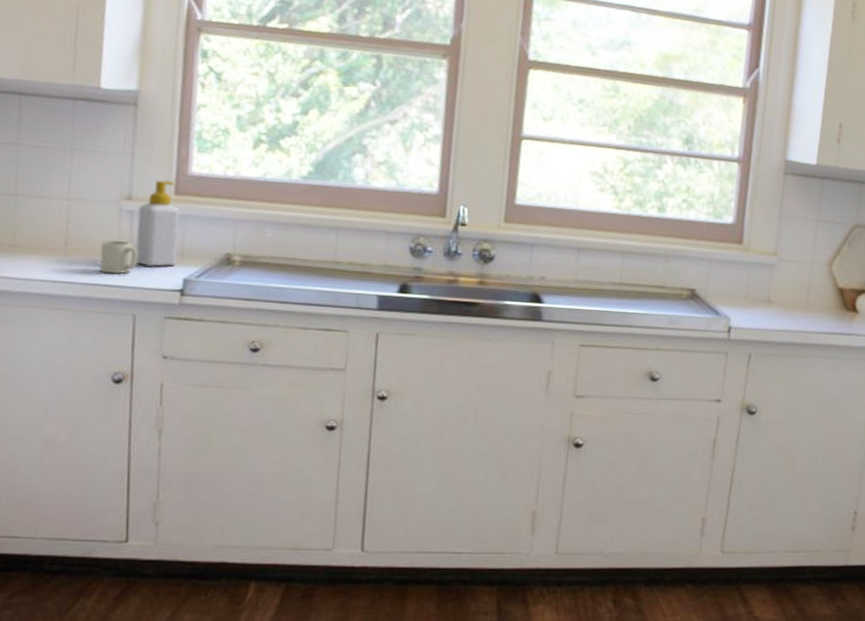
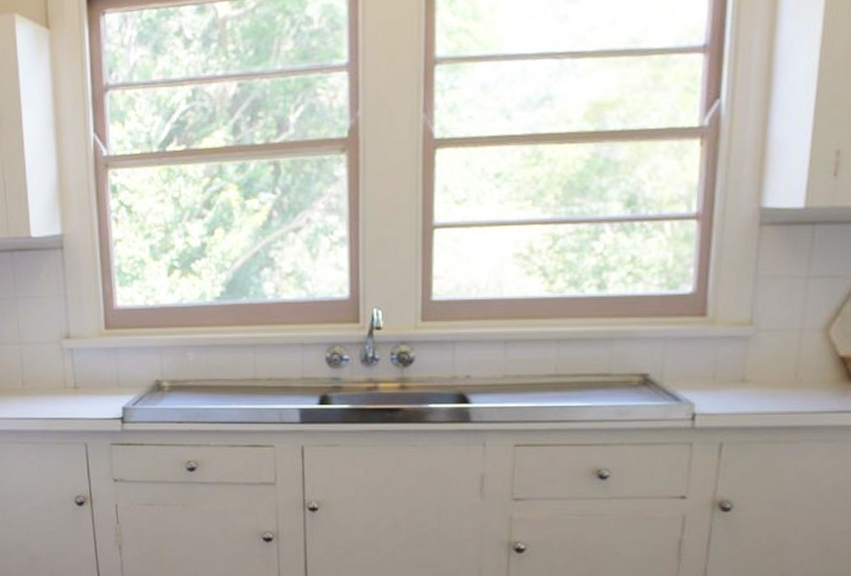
cup: present [100,240,138,274] -> none [51,376,82,408]
soap bottle: present [135,180,181,267] -> none [77,317,115,398]

